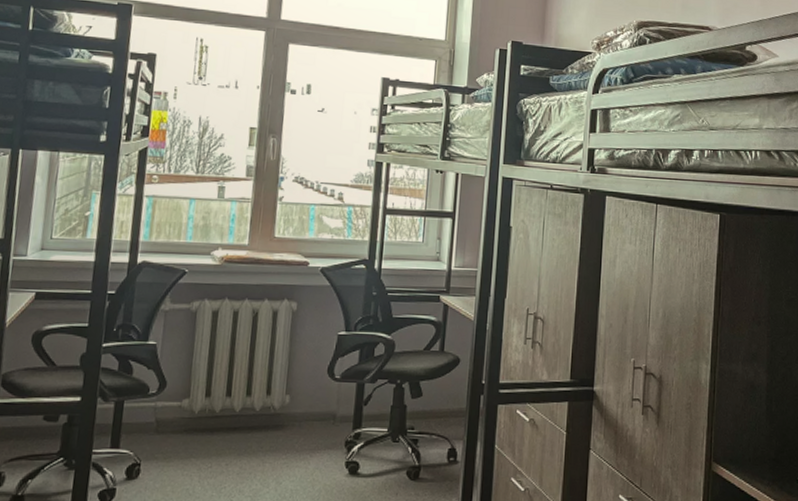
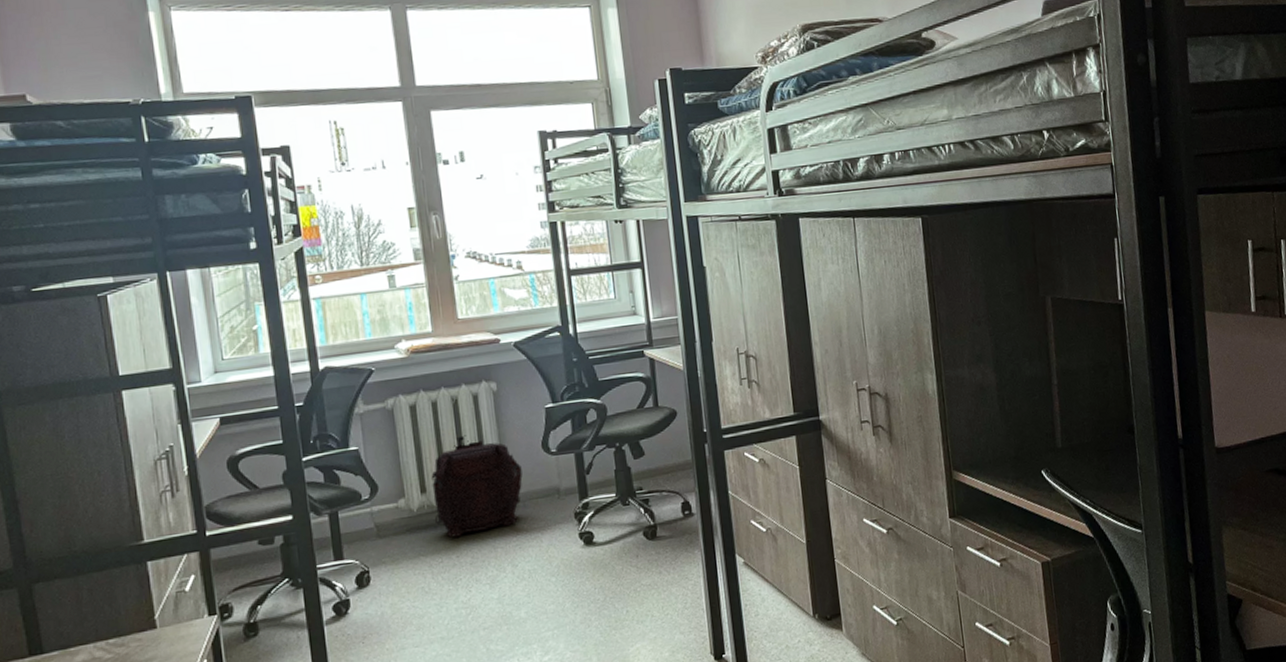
backpack: none [213,348,305,445] -> present [431,435,523,538]

